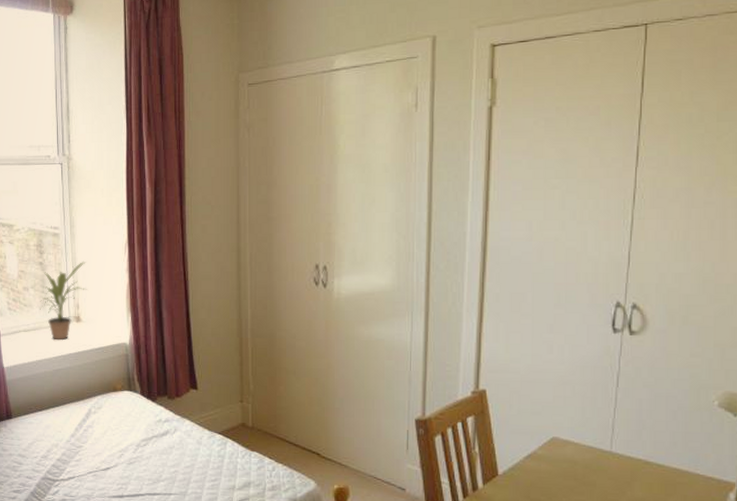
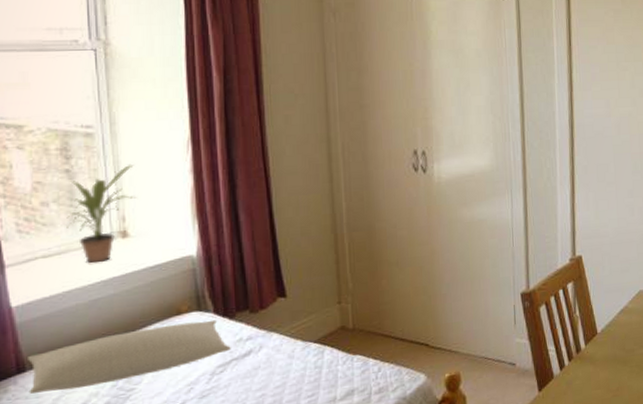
pillow: none [13,399,152,439] -> present [28,319,231,394]

